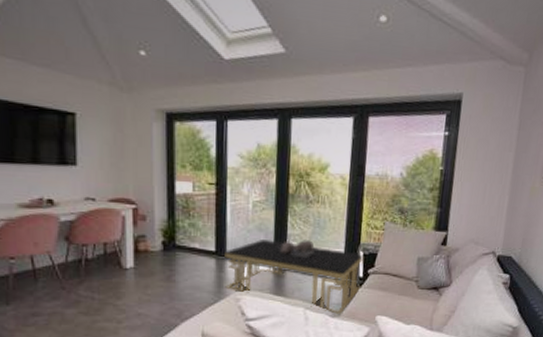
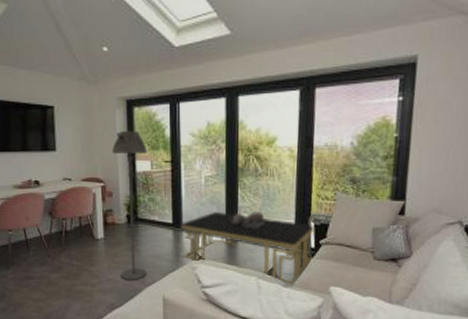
floor lamp: none [147,147,190,316] -> present [112,131,148,281]

